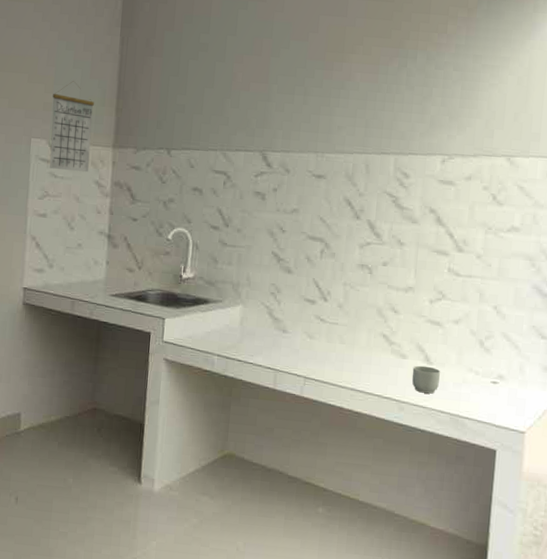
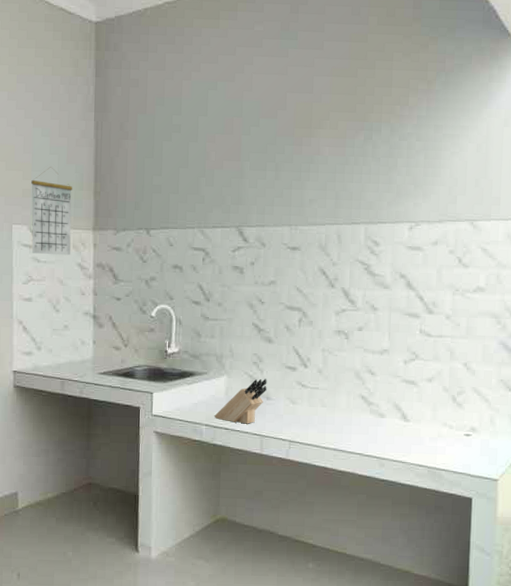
knife block: none [227,310,285,357] -> present [214,378,267,424]
mug: present [412,365,441,394] -> none [390,423,418,449]

